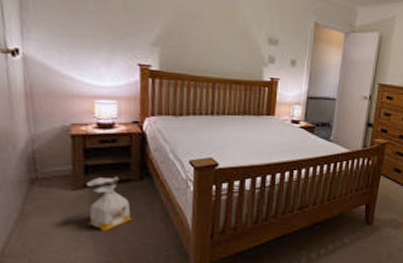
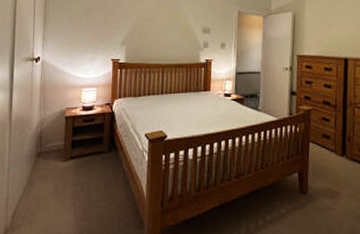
bag: present [87,176,132,231] -> none [71,149,102,197]

